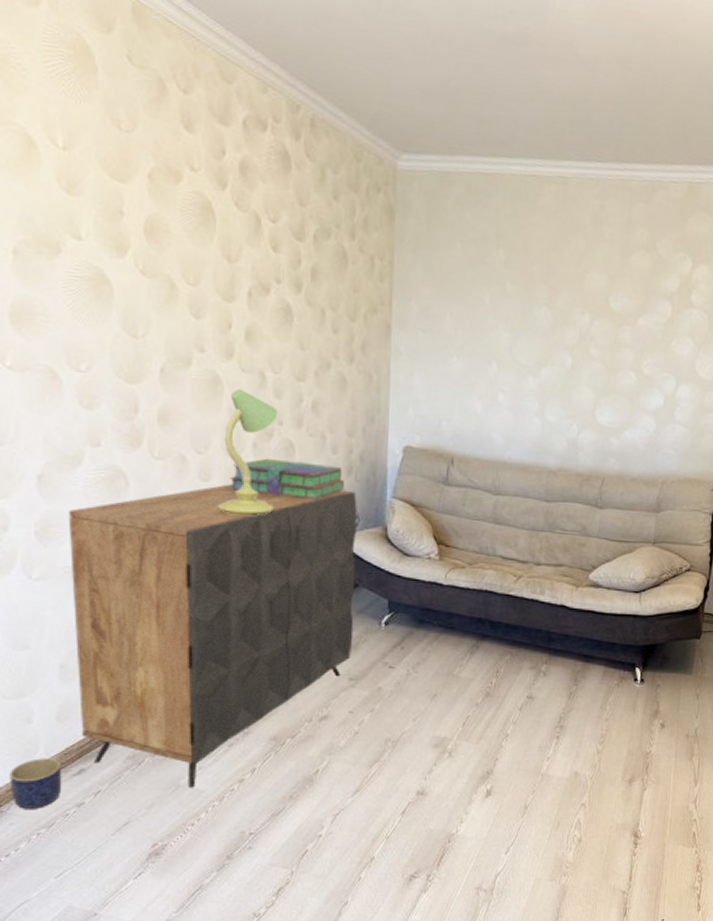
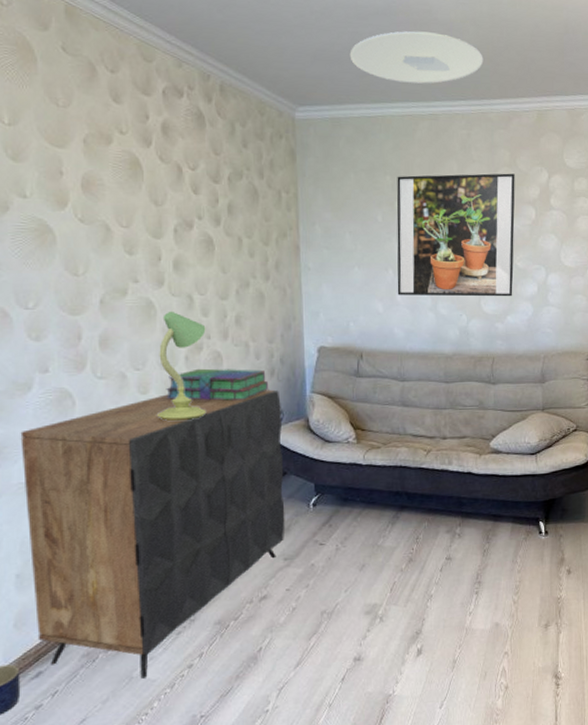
ceiling light: none [468,67,630,138] -> present [349,31,484,84]
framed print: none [500,250,652,408] -> present [396,173,515,297]

